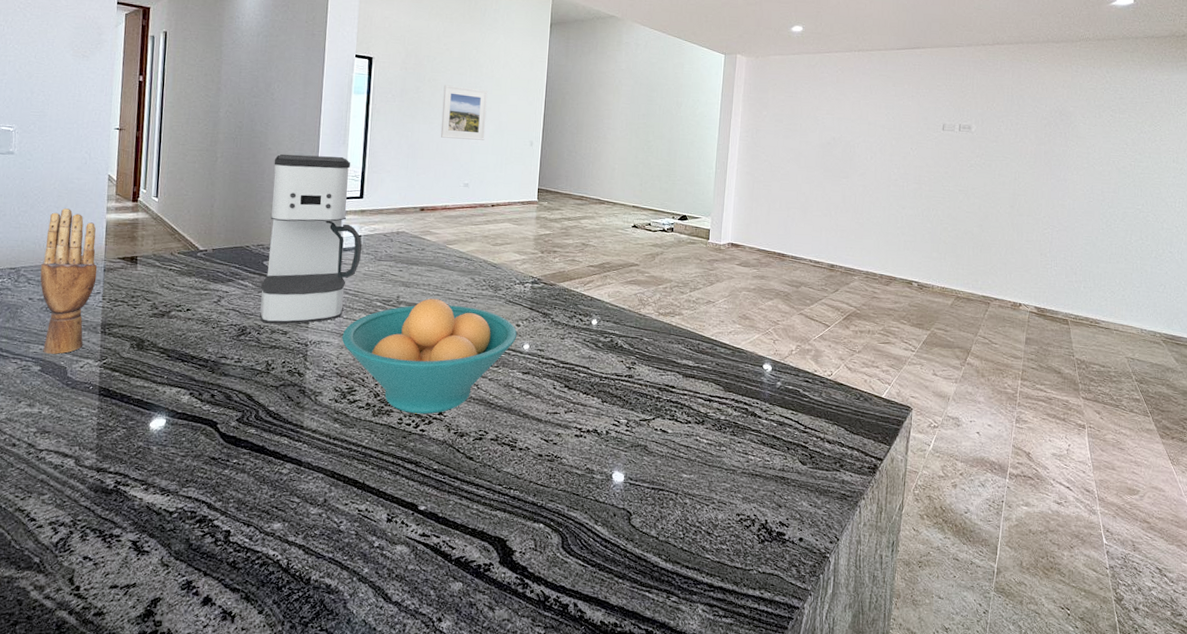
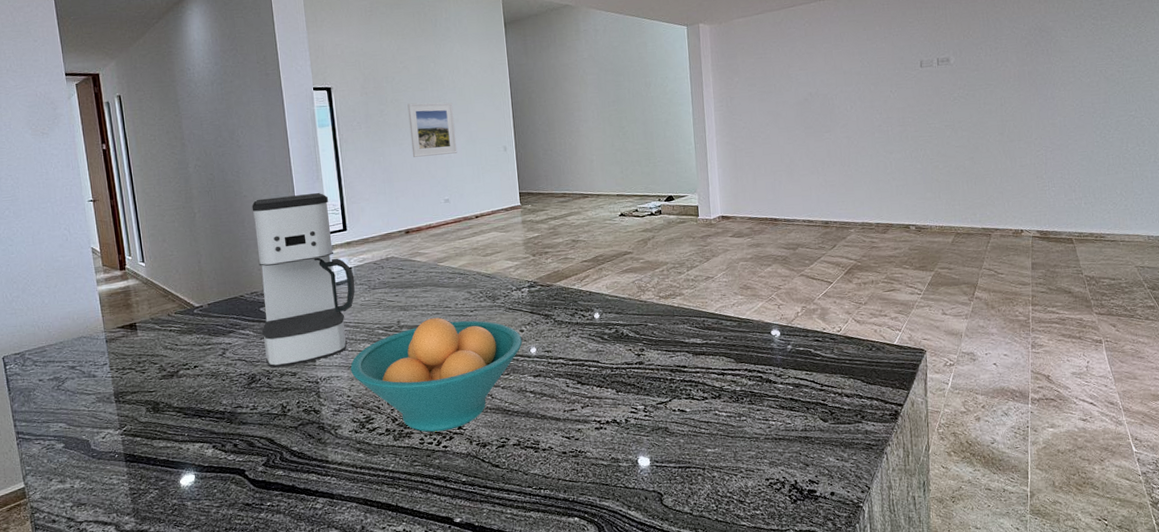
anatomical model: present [40,208,98,354] -> none [42,287,101,430]

